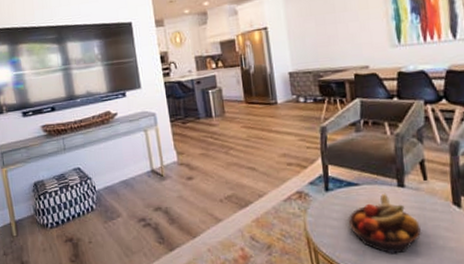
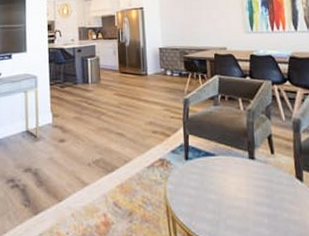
fruit bowl: present [349,193,421,254] -> none [205,164,269,226]

